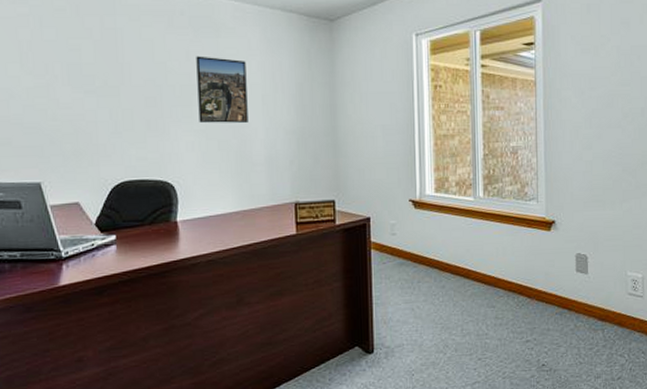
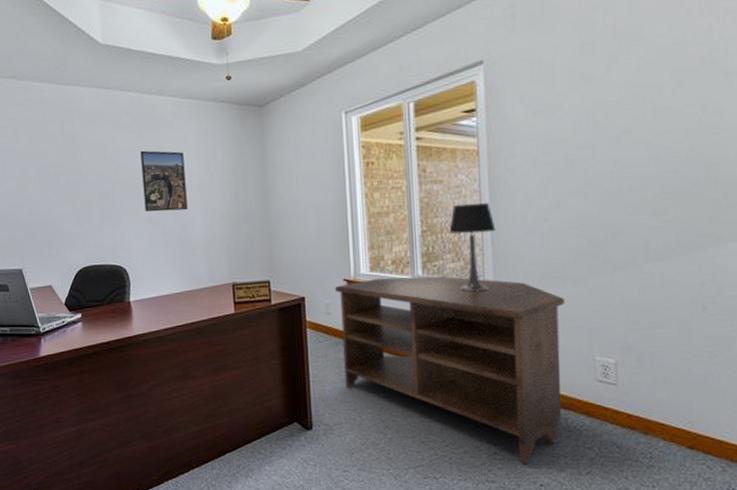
tv stand: none [400,197,604,374] -> present [334,275,566,464]
table lamp: none [508,131,549,213] -> present [449,203,496,292]

